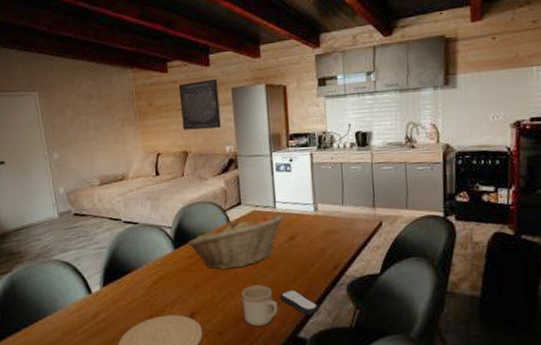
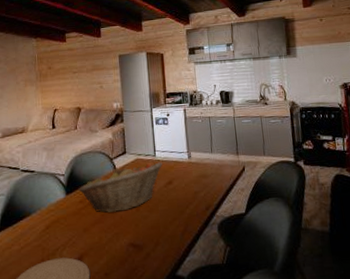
wall art: present [178,78,221,130] -> none [74,47,109,90]
mug: present [241,285,278,327] -> none [126,227,159,267]
remote control: present [280,290,320,315] -> none [160,230,195,254]

